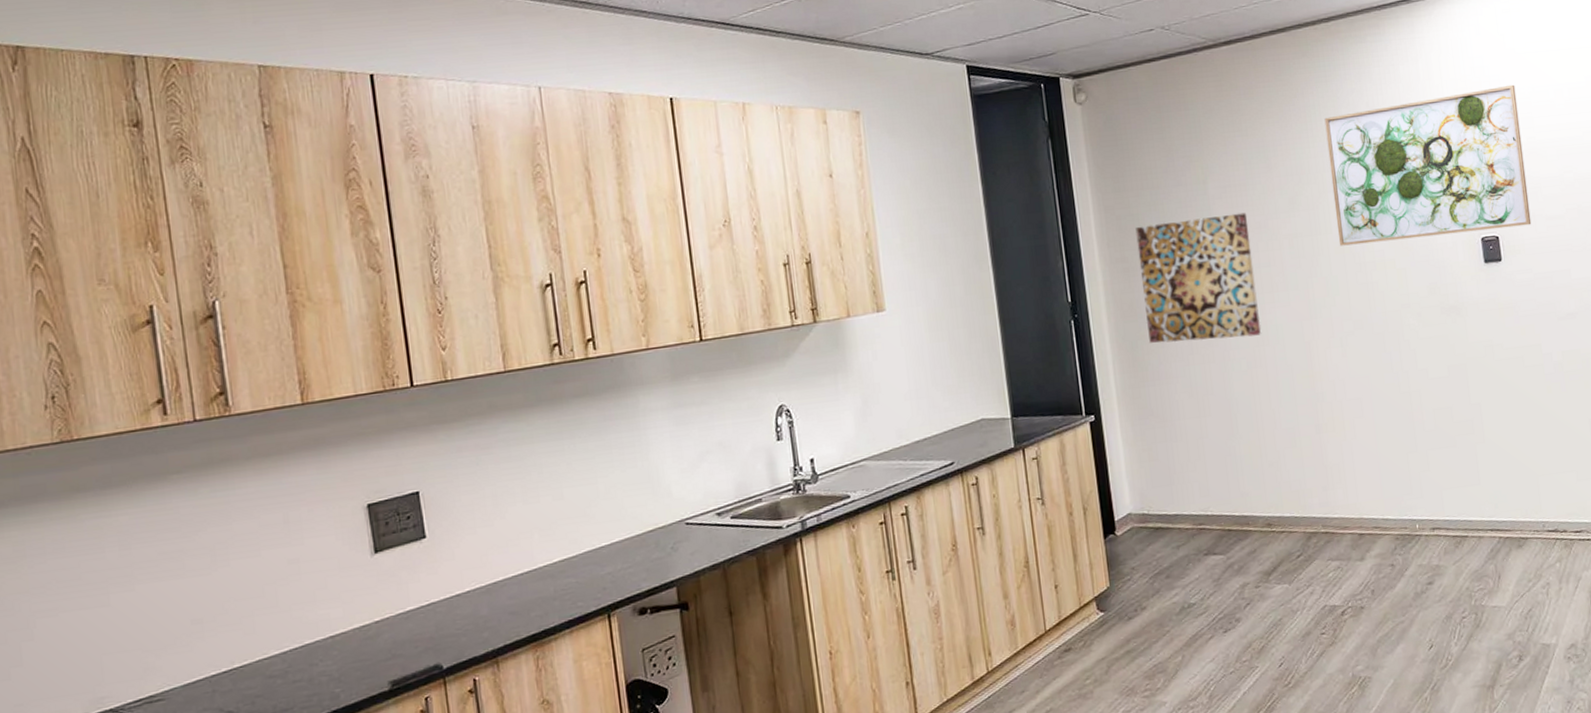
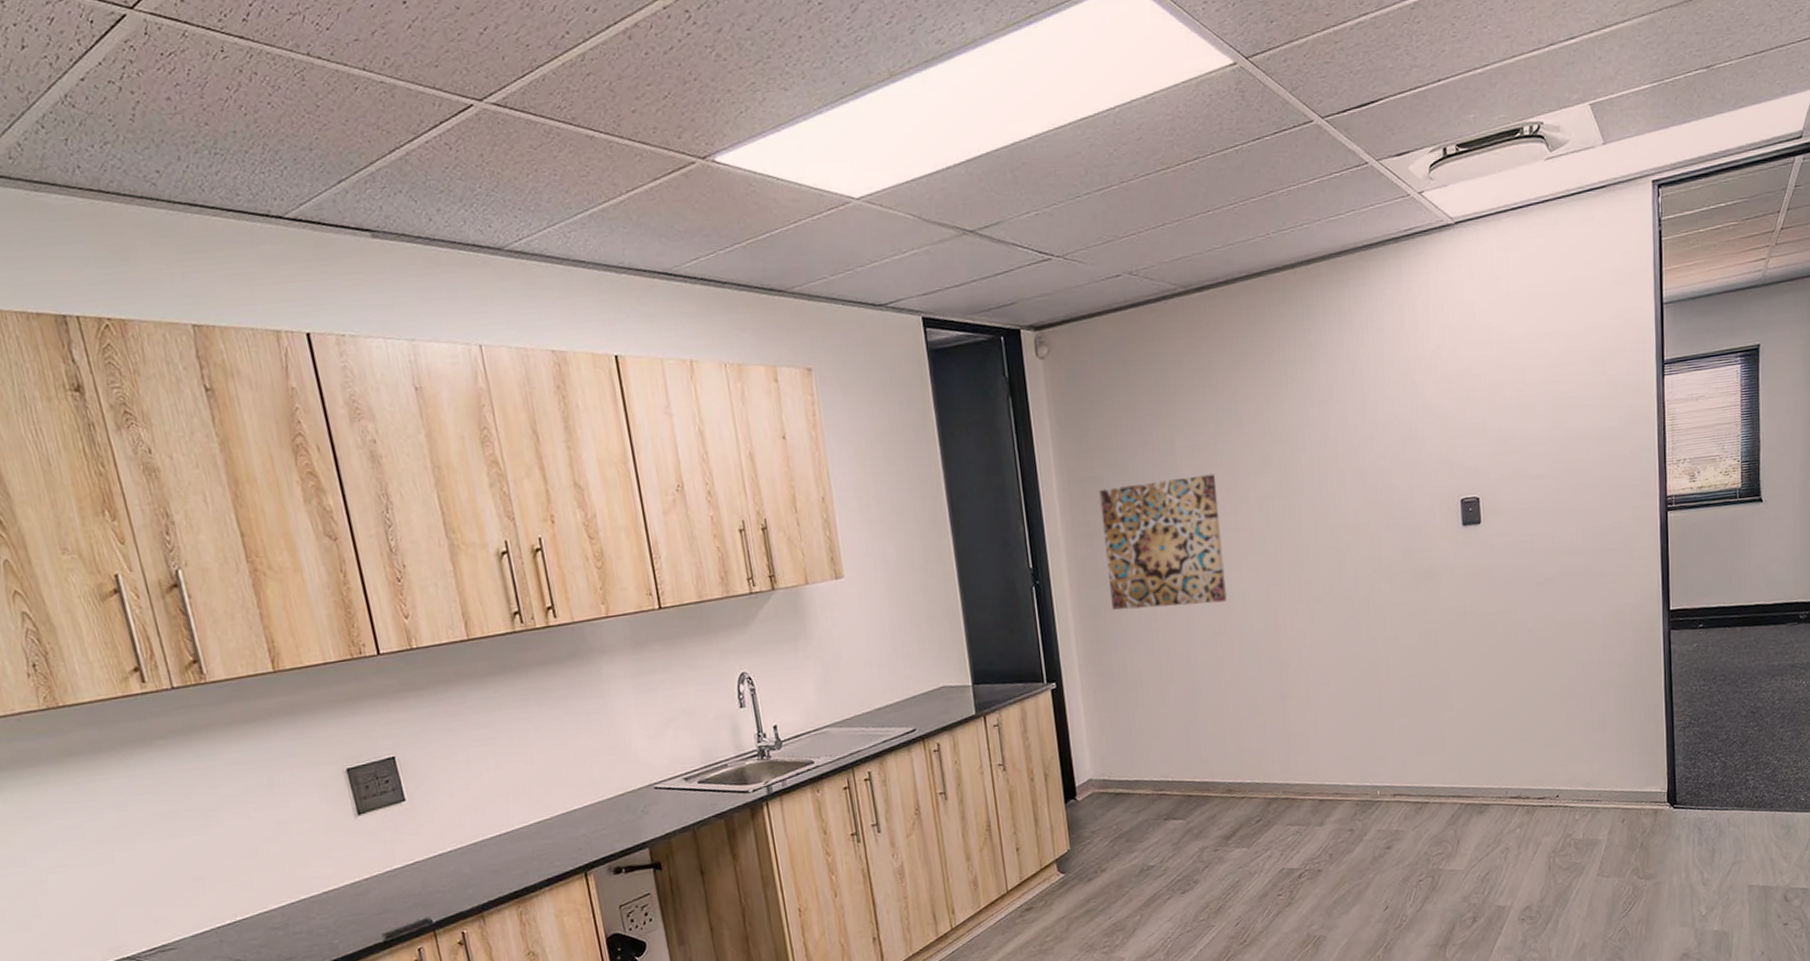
wall art: present [1324,84,1532,246] -> none [1300,332,1515,509]

